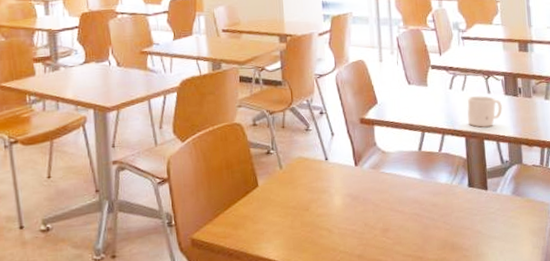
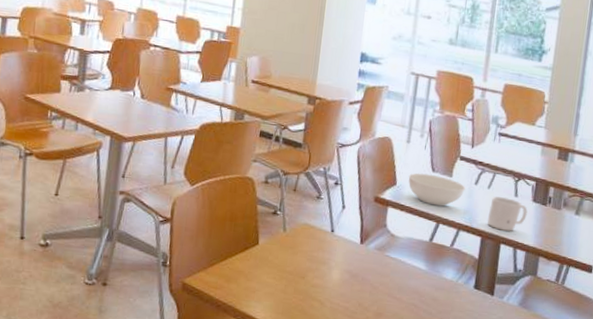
bowl: none [387,87,442,116] -> present [408,173,466,207]

